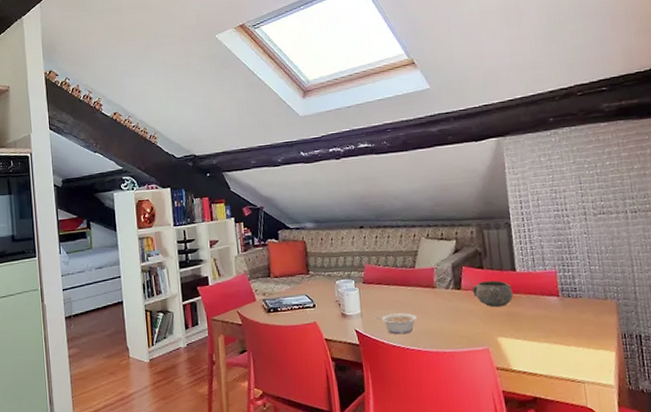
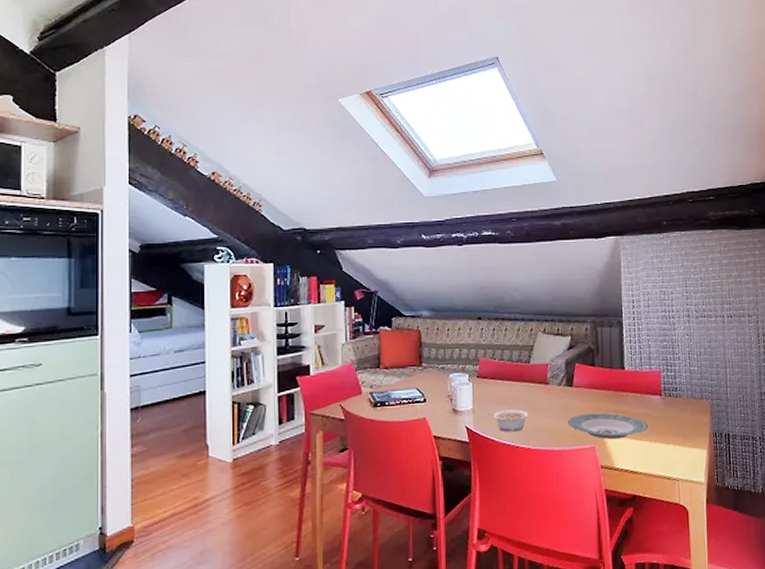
plate: none [457,315,547,342] -> present [567,413,649,440]
decorative bowl: present [472,280,513,308] -> none [583,378,621,406]

